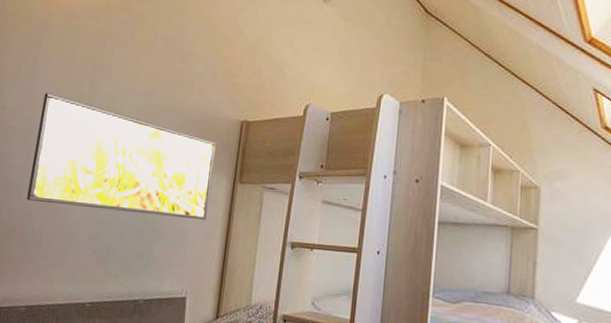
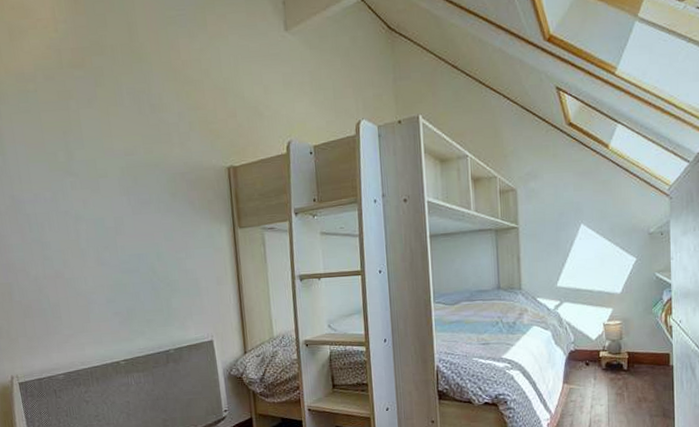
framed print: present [27,93,216,221] -> none [19,166,215,277]

